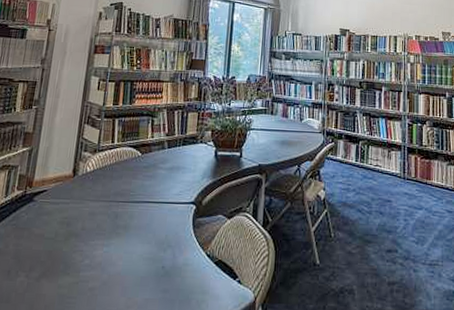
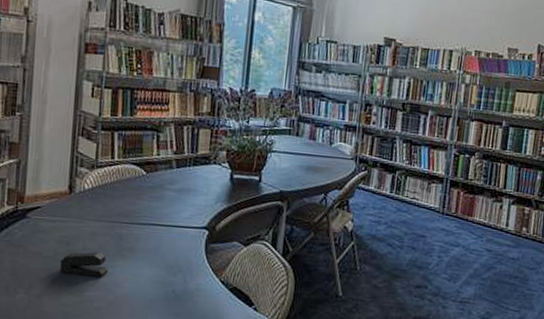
stapler: none [59,231,104,257] -> present [59,252,108,277]

